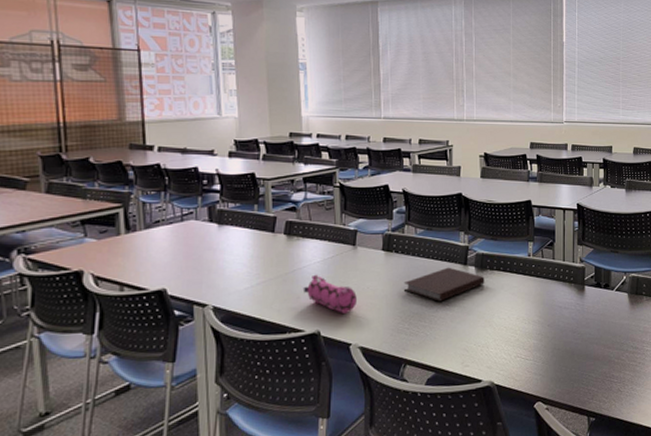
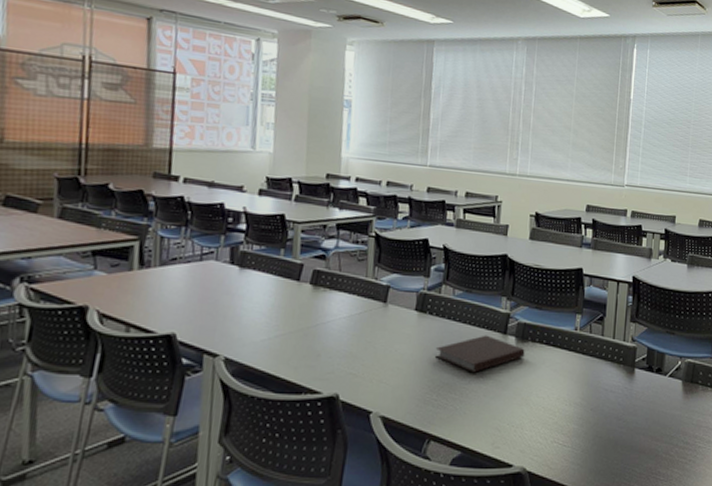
pencil case: present [303,274,357,313] -> none [324,331,383,377]

